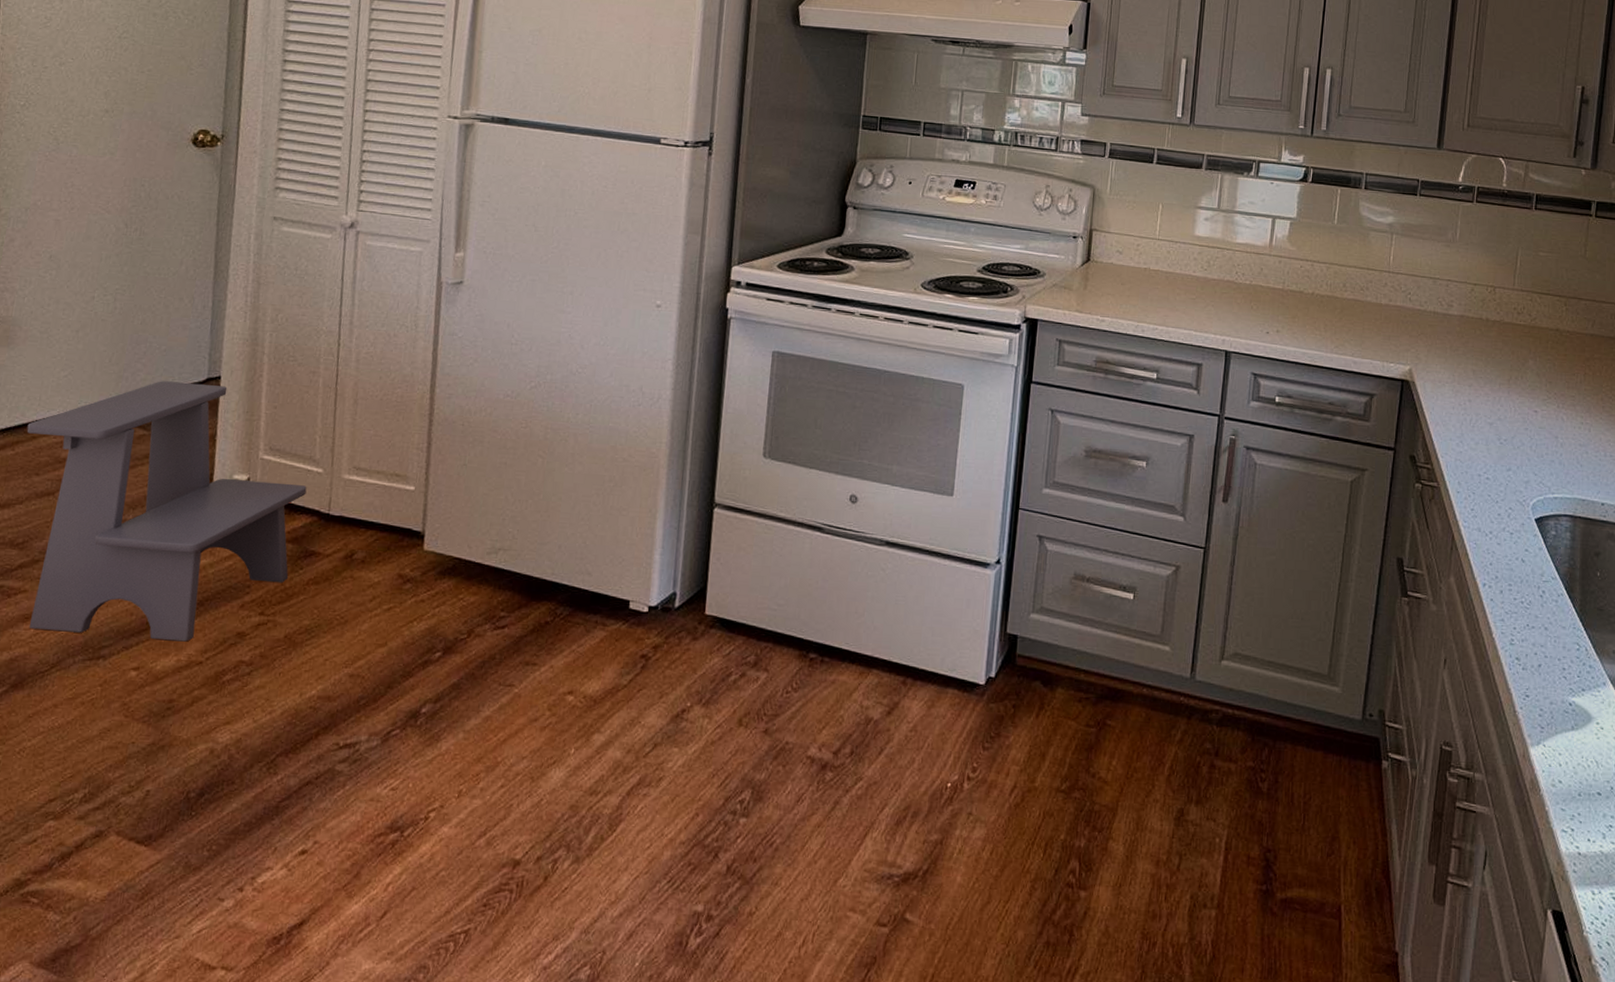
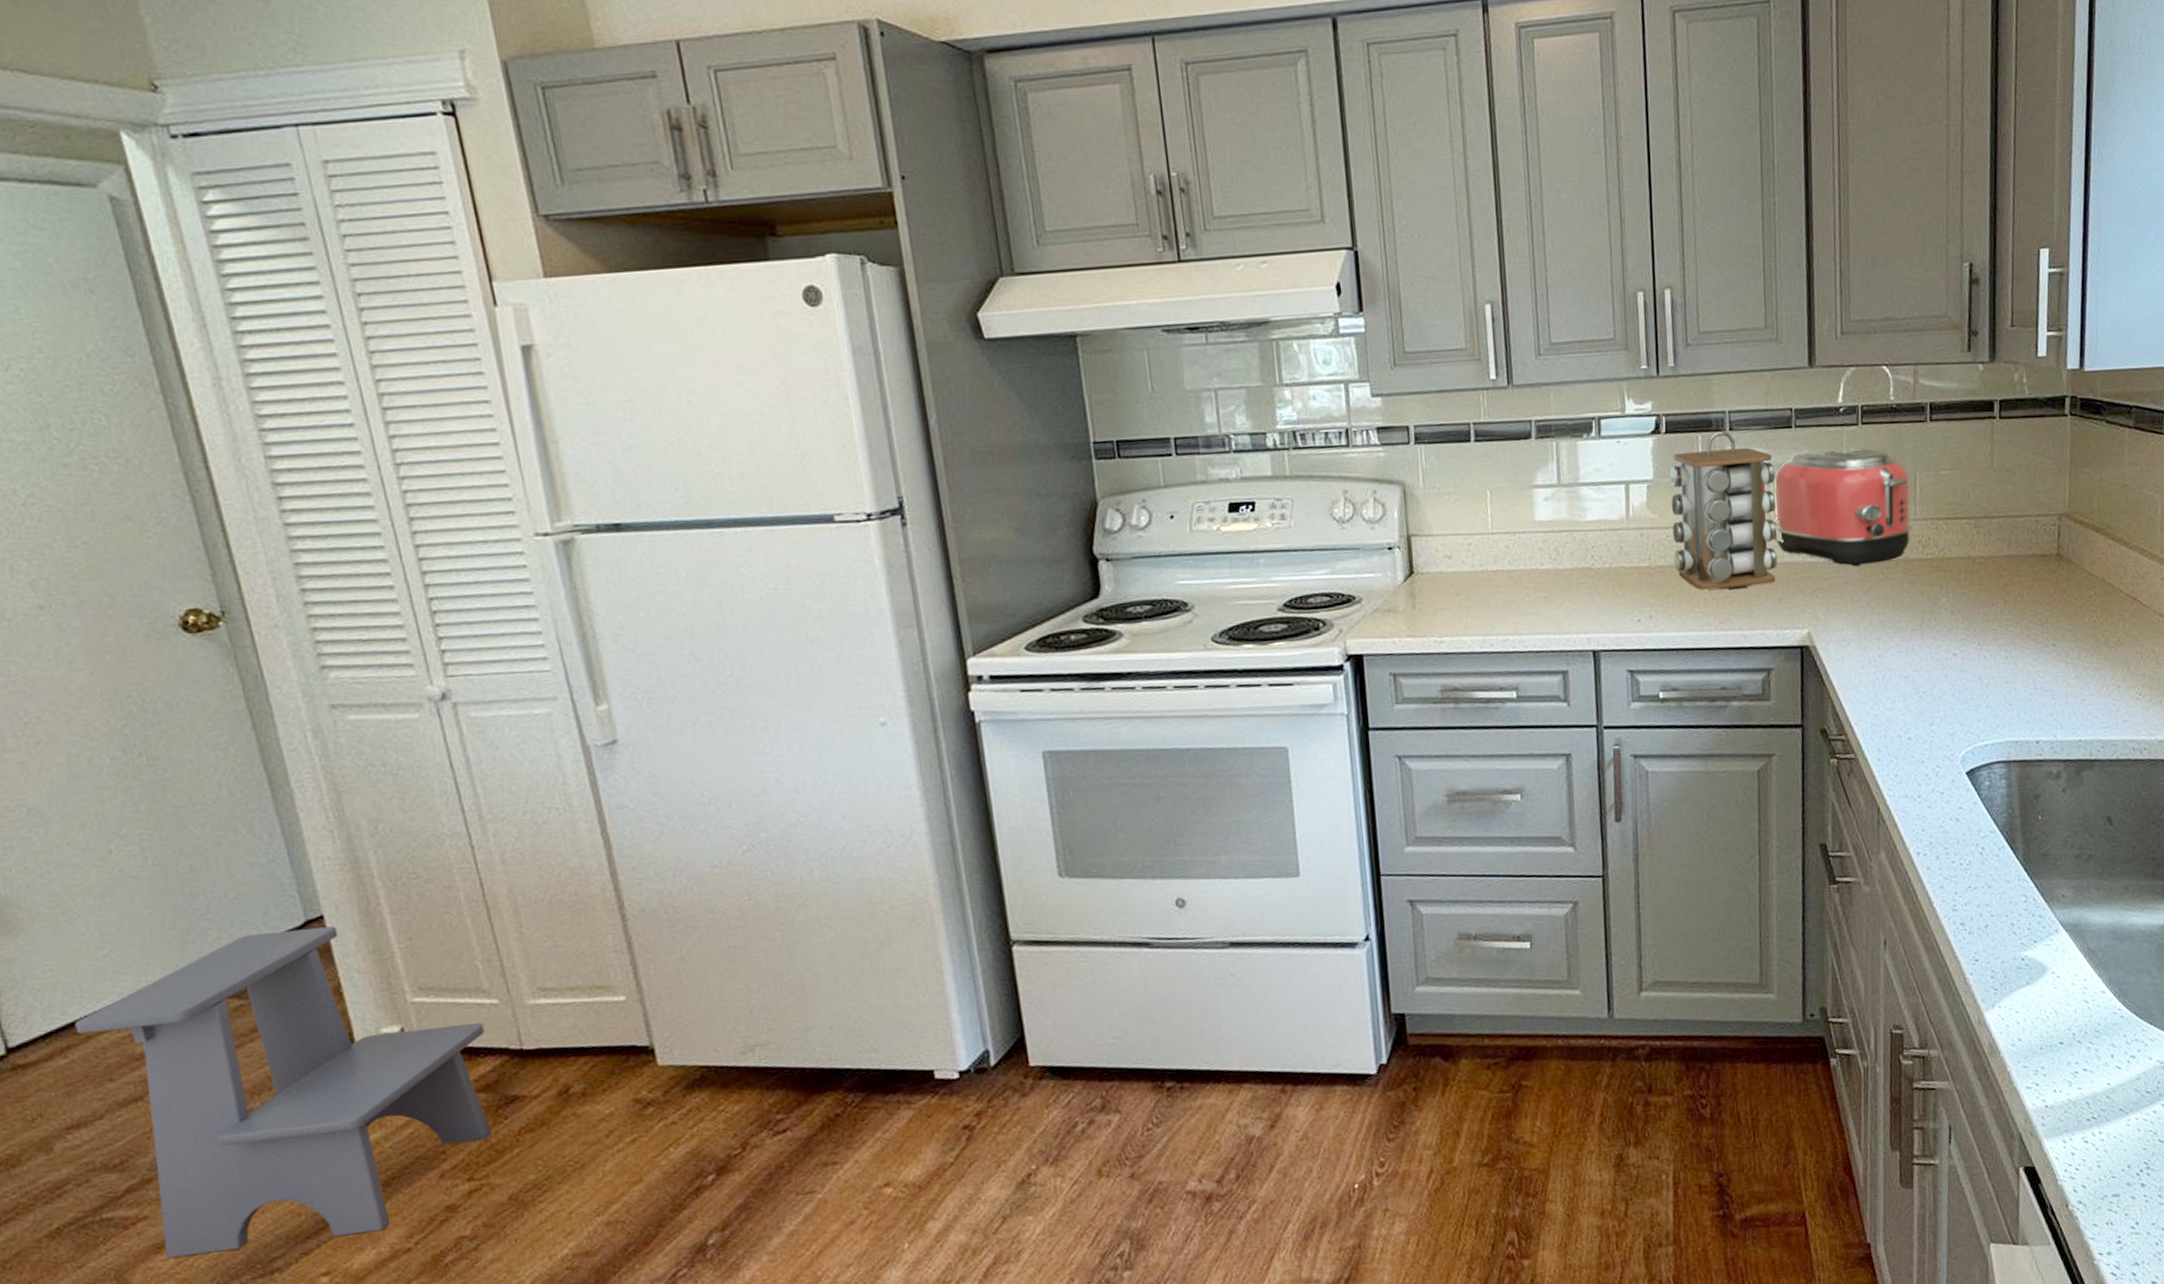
spice rack: none [1304,188,1399,321] -> present [1669,431,1777,591]
toaster: none [1391,215,1511,321] -> present [1773,448,1912,567]

